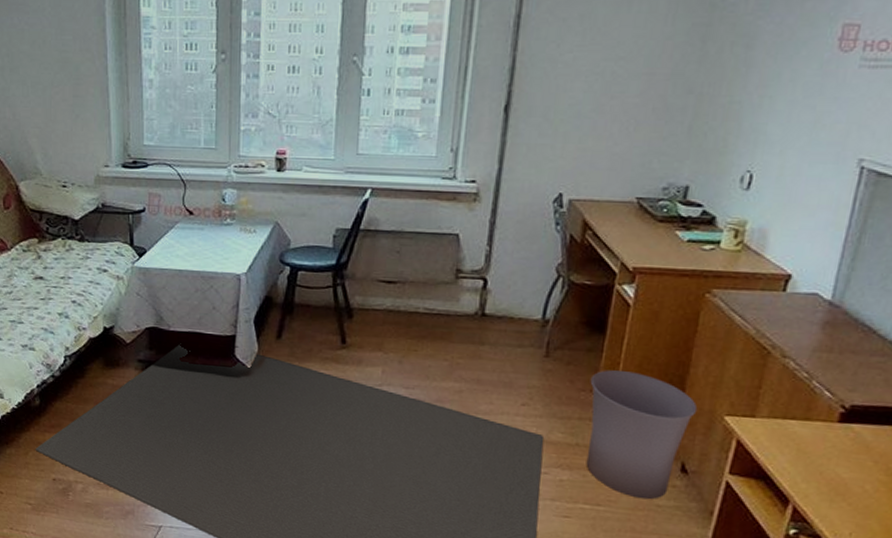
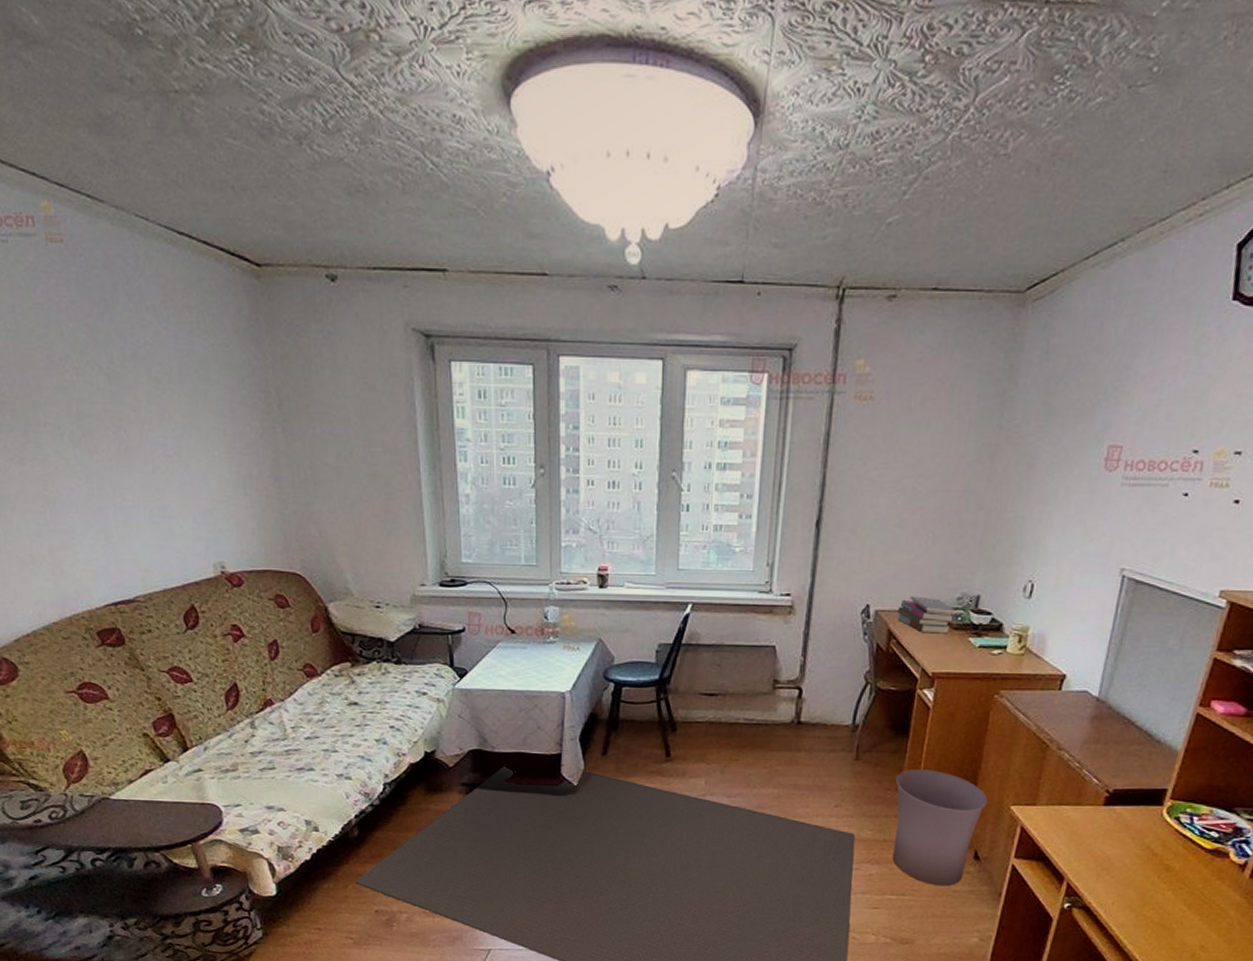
books: none [593,185,662,226] -> present [897,596,957,634]

